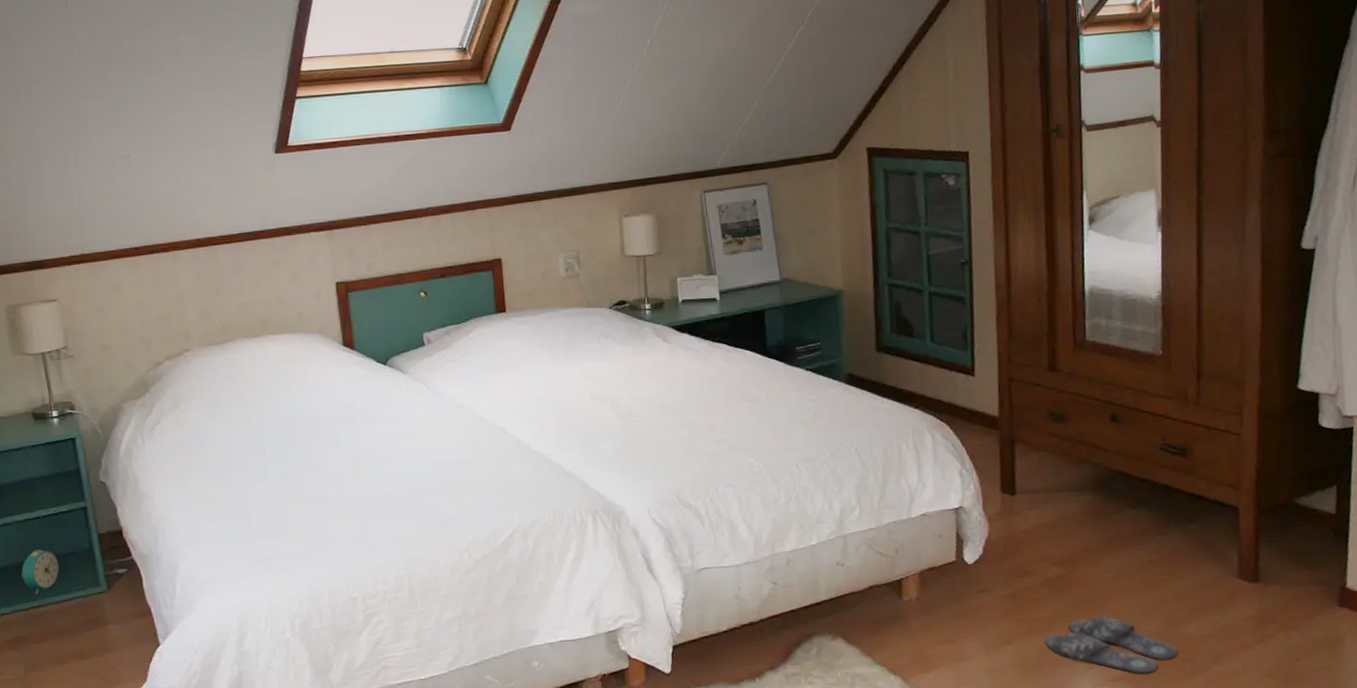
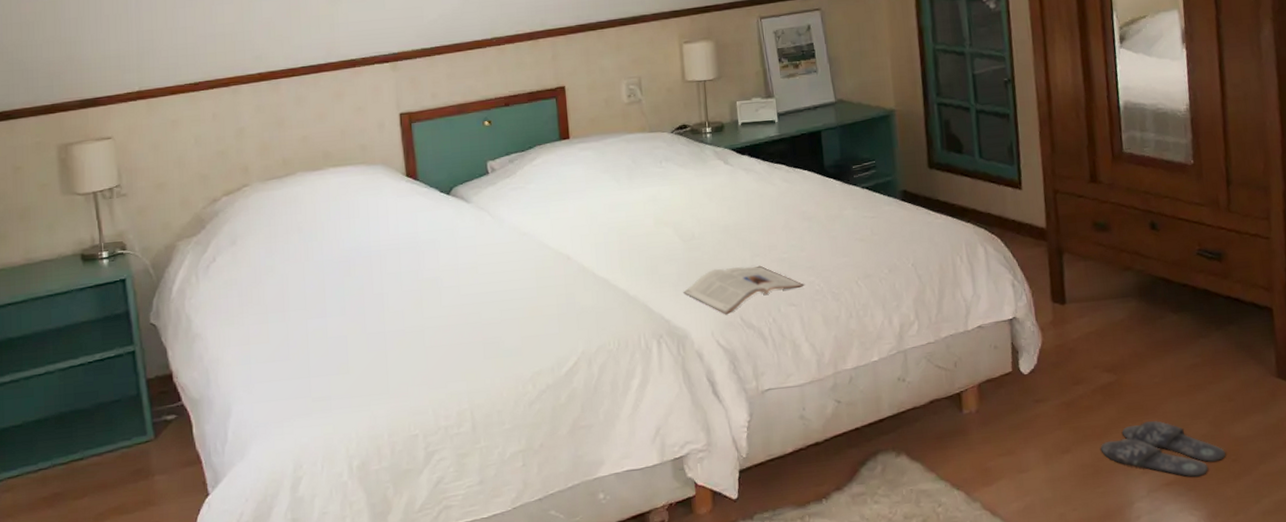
alarm clock: present [21,549,60,595] -> none [62,398,104,447]
magazine: none [619,446,743,494] -> present [683,266,804,315]

